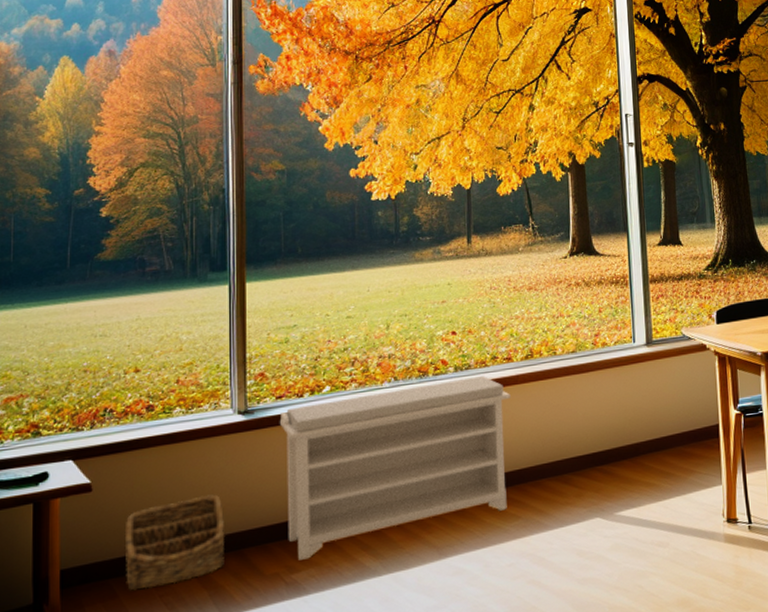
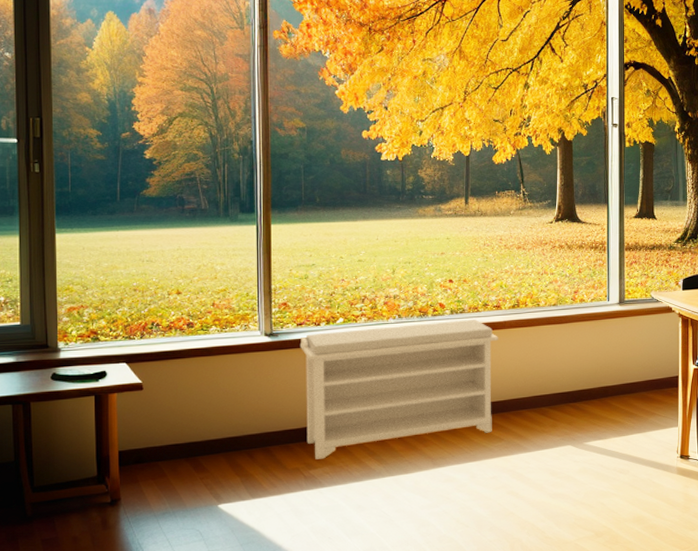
basket: present [124,494,225,591] -> none [170,400,254,472]

